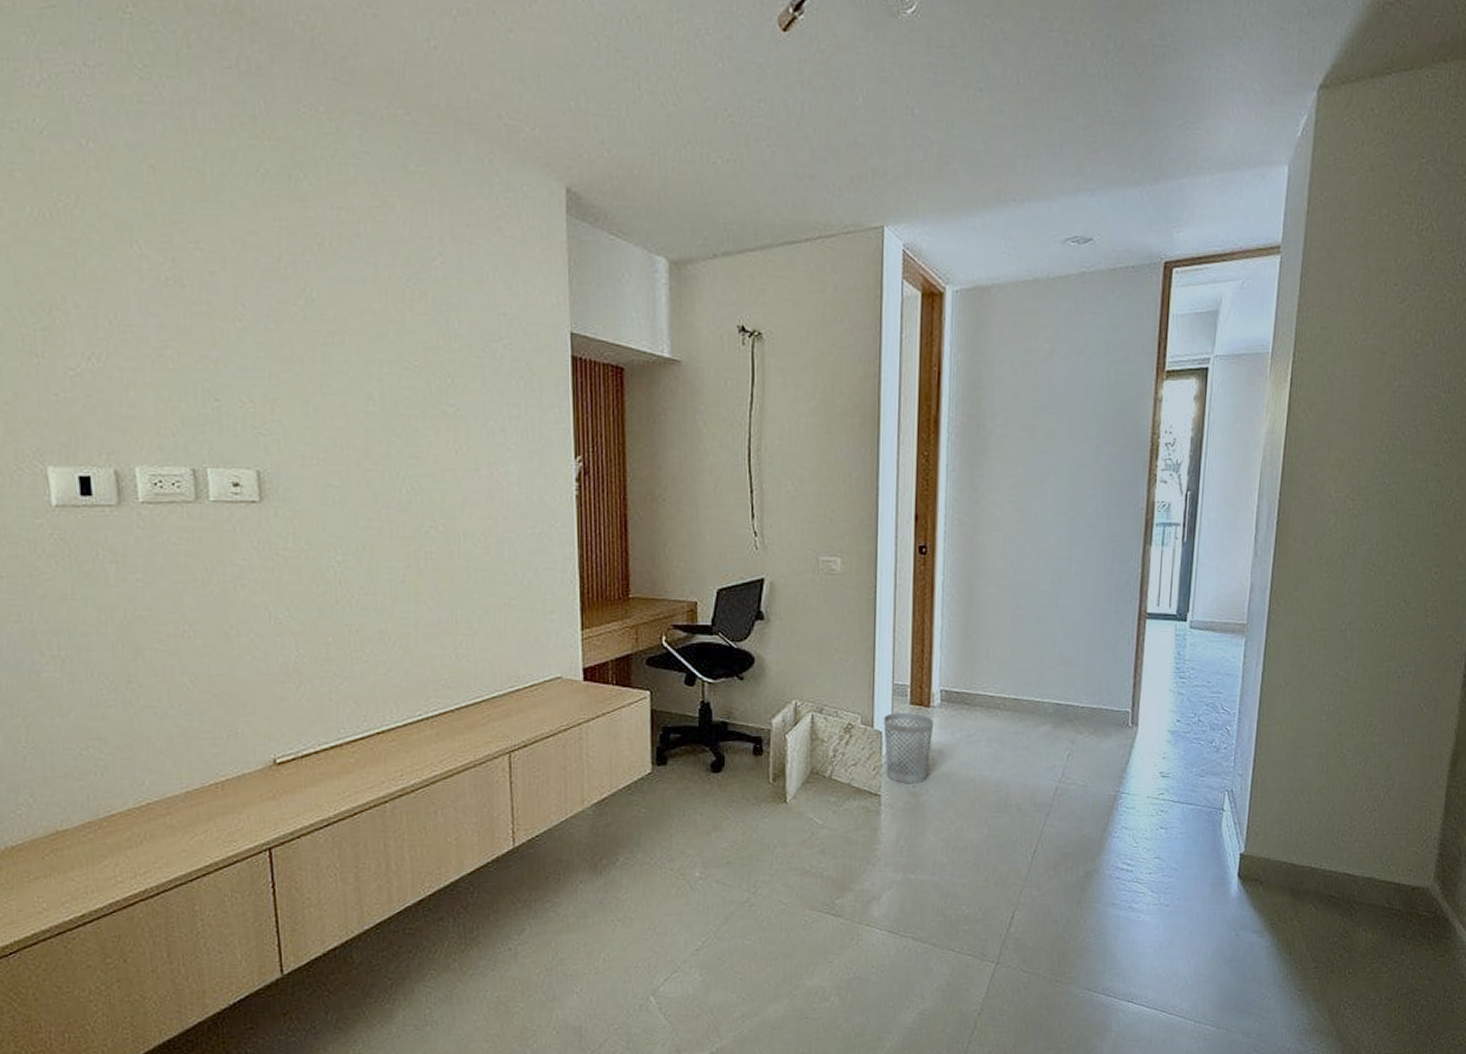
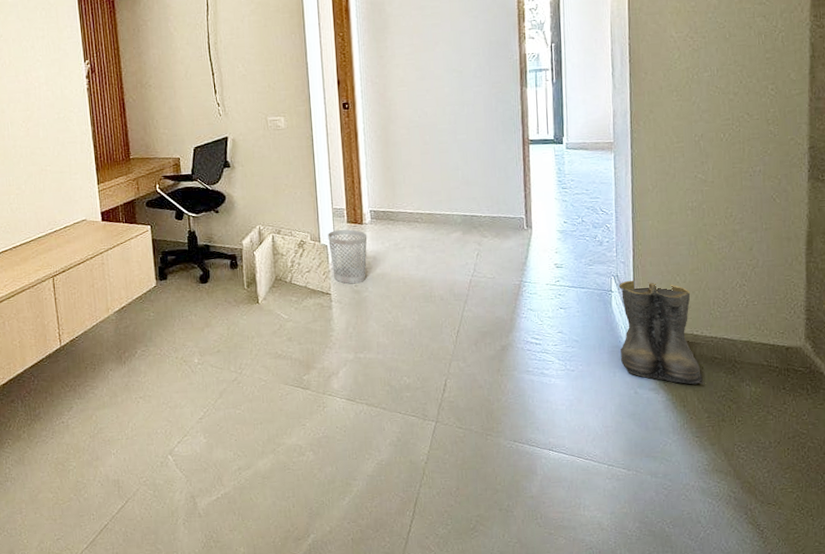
boots: none [1225,797,1316,928] -> present [619,280,704,385]

